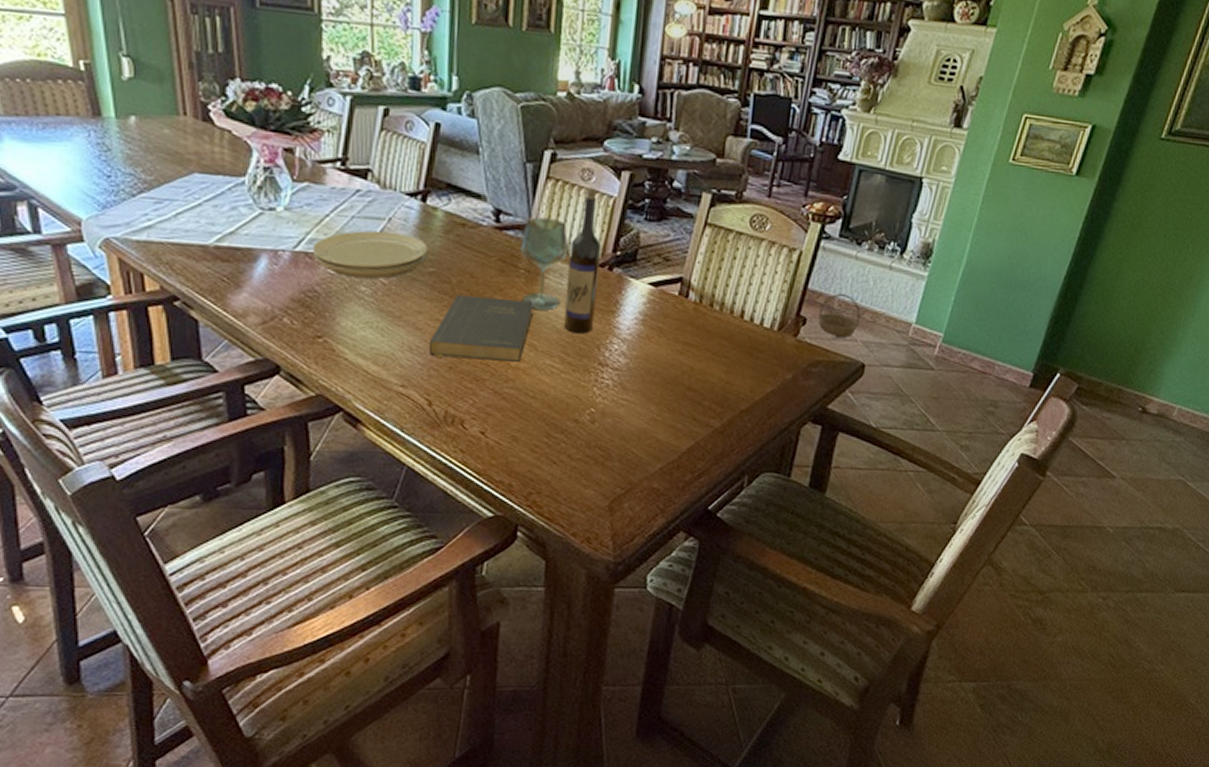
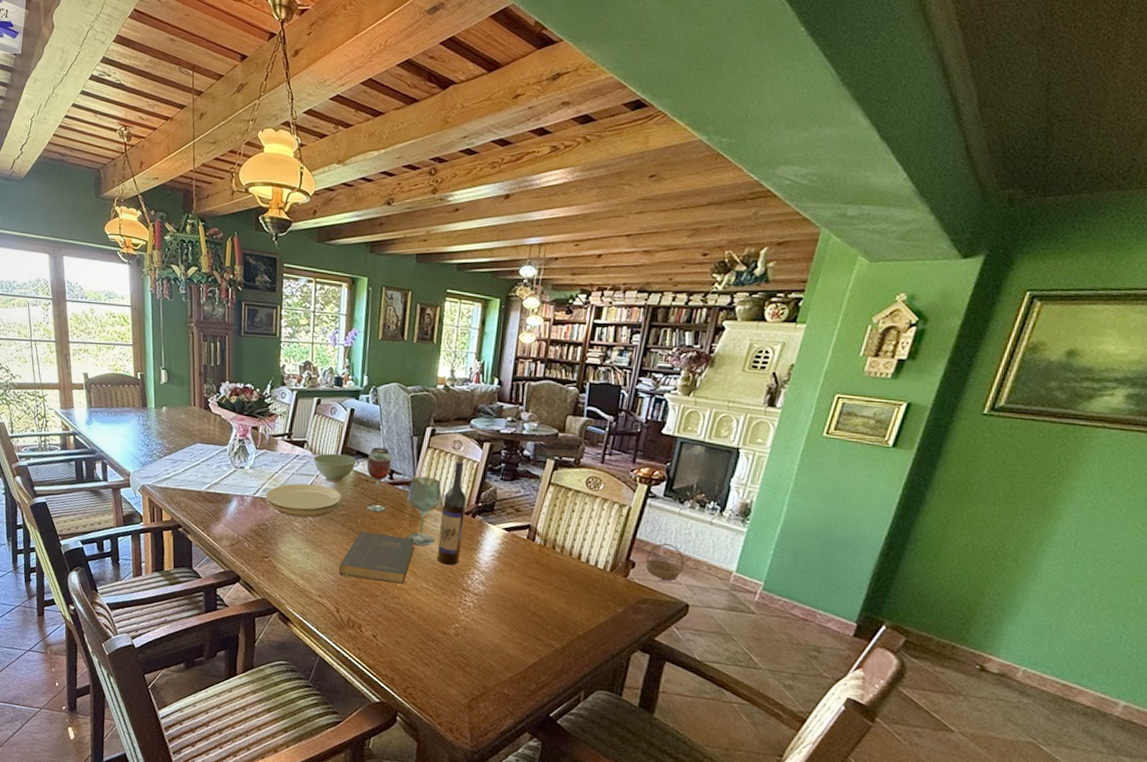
bowl: none [383,187,448,229] -> present [313,453,357,483]
wineglass: none [461,178,498,267] -> present [366,447,392,512]

